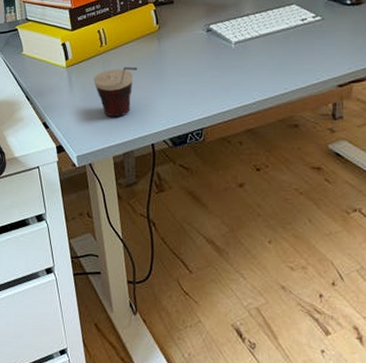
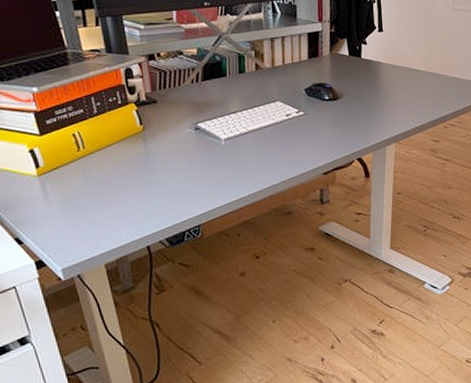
cup: present [94,66,138,118] -> none [73,170,124,224]

